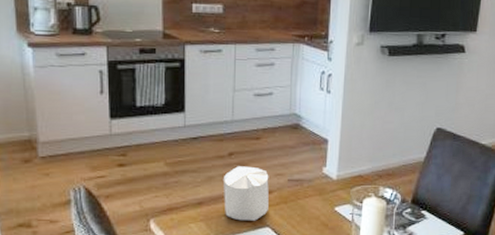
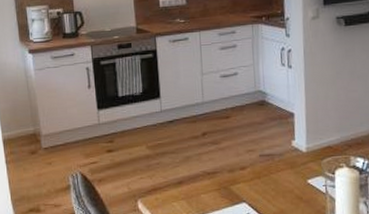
candle: present [223,166,269,221] -> none [199,144,243,198]

